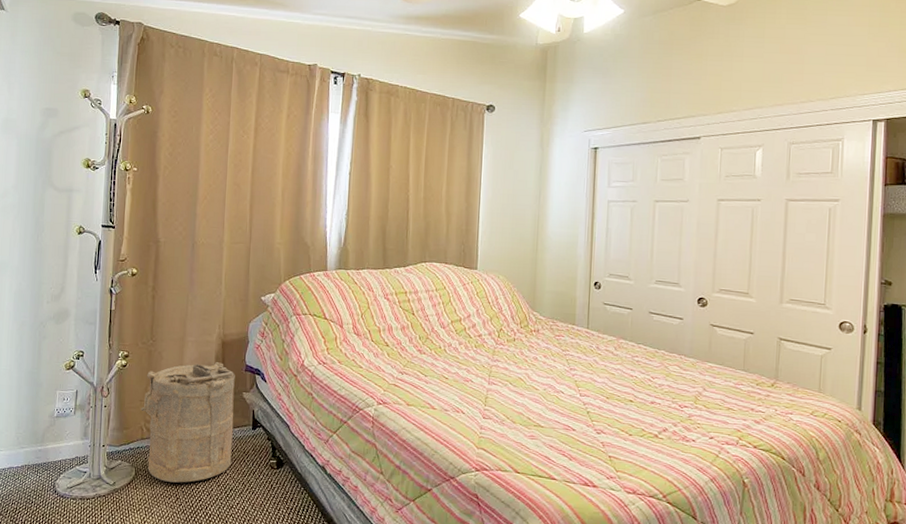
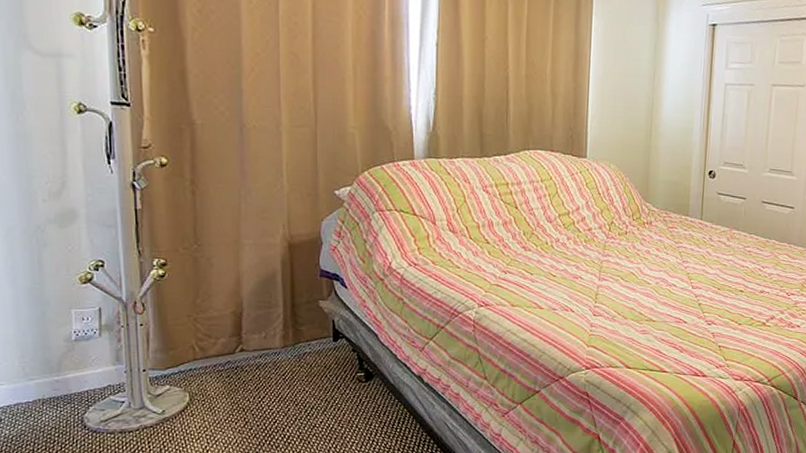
laundry hamper: present [141,362,235,483] -> none [189,268,310,405]

